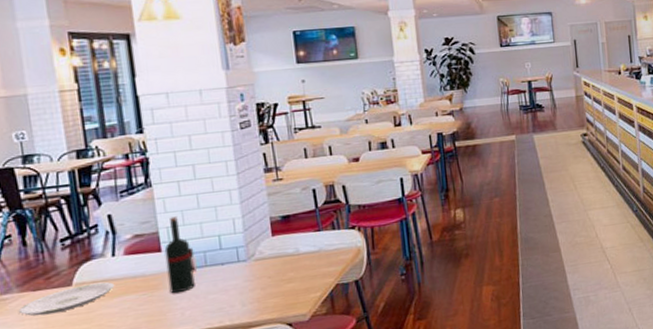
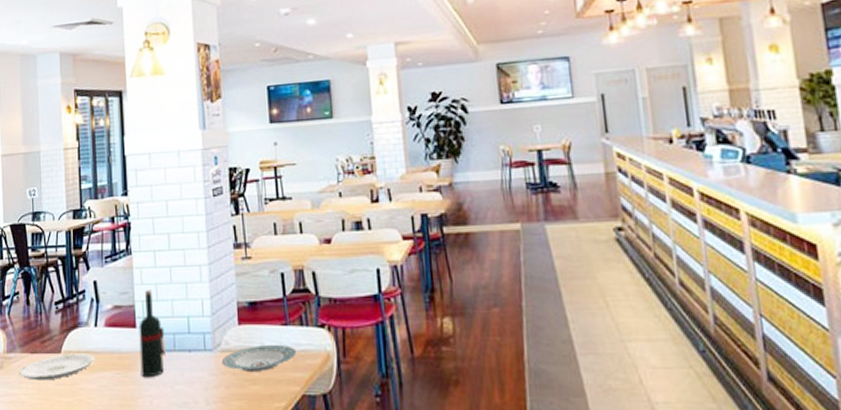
plate: none [256,247,330,274] -> present [222,345,297,371]

